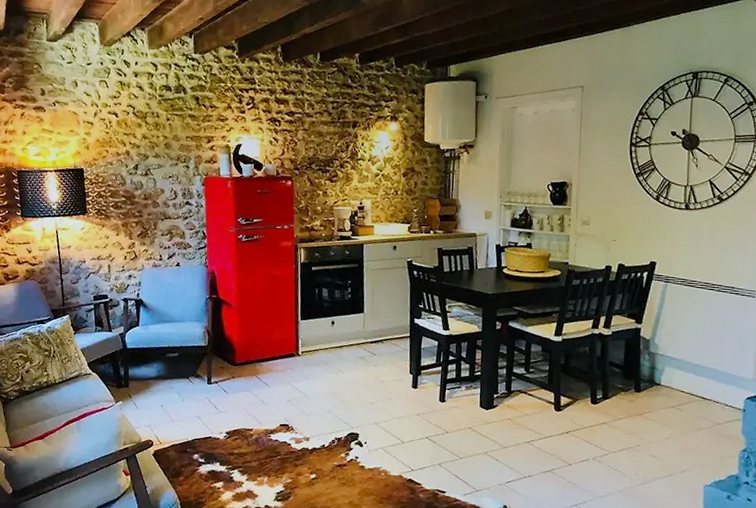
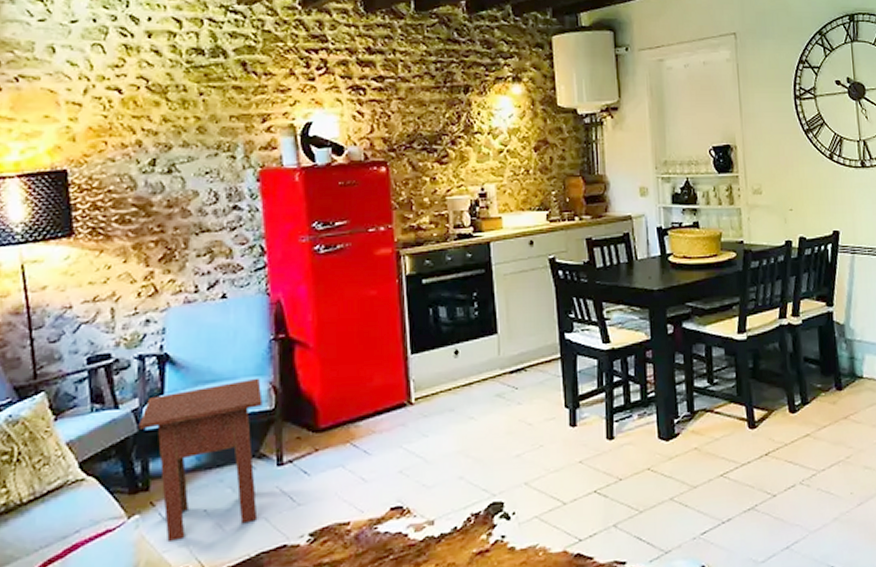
side table: none [123,323,200,422] -> present [138,378,263,541]

